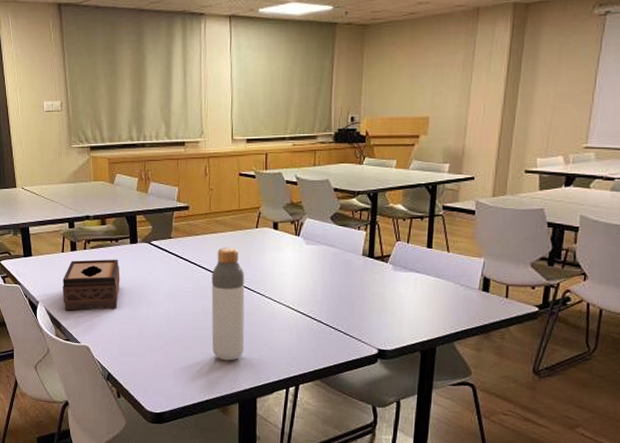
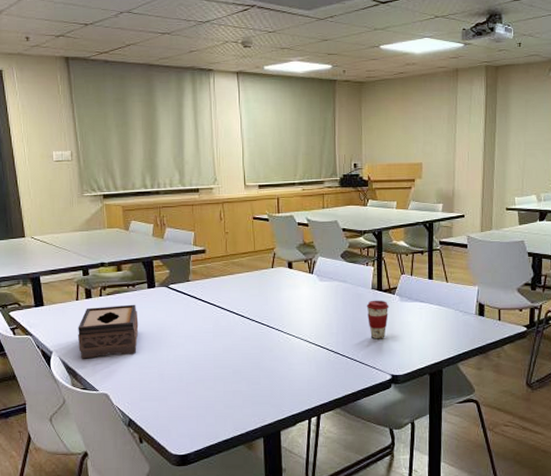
bottle: present [211,247,245,361] -> none [231,287,266,397]
coffee cup: none [355,267,381,310] -> present [366,300,389,339]

